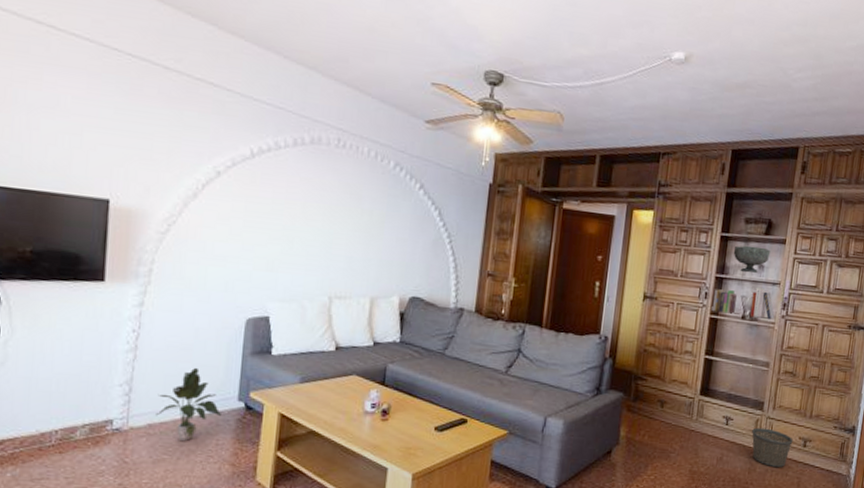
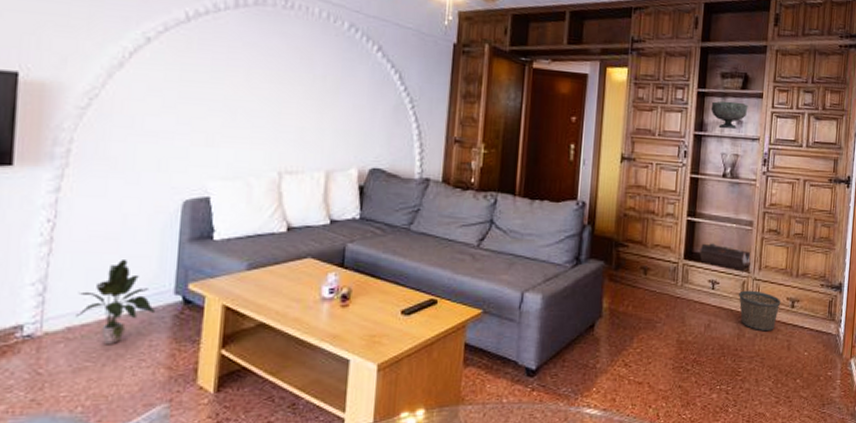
books: present [711,289,737,314] -> none [691,147,717,172]
decorative box: none [715,380,766,410] -> present [699,243,751,272]
books: present [750,288,775,320] -> none [730,144,756,177]

